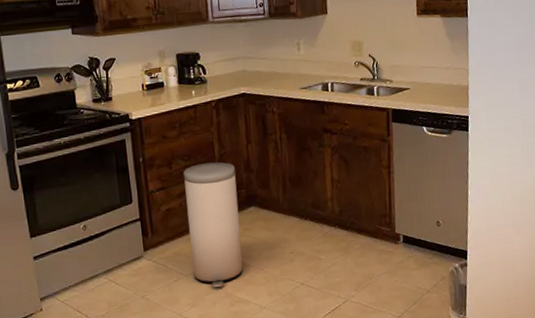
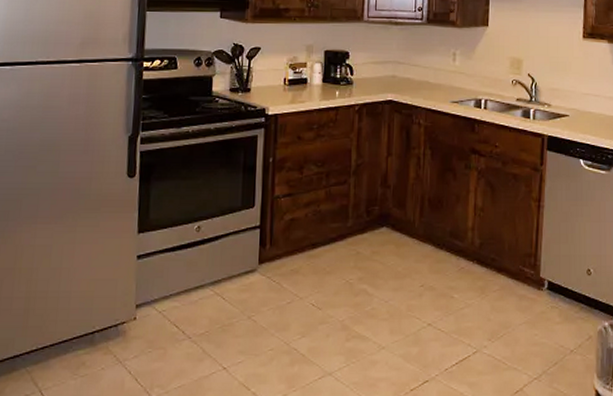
pedal bin: present [184,162,243,288] -> none [309,172,370,317]

